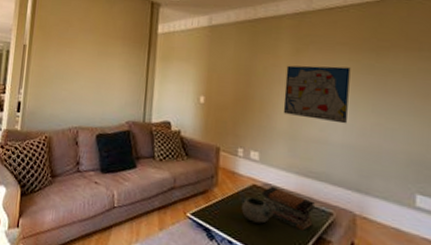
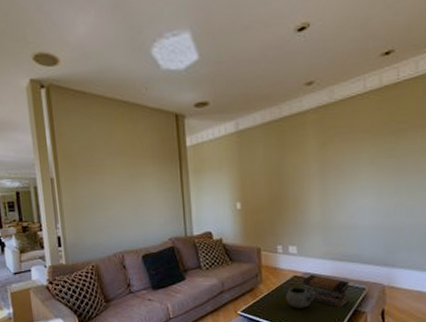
wall art: present [283,65,351,124] -> none [315,154,373,208]

